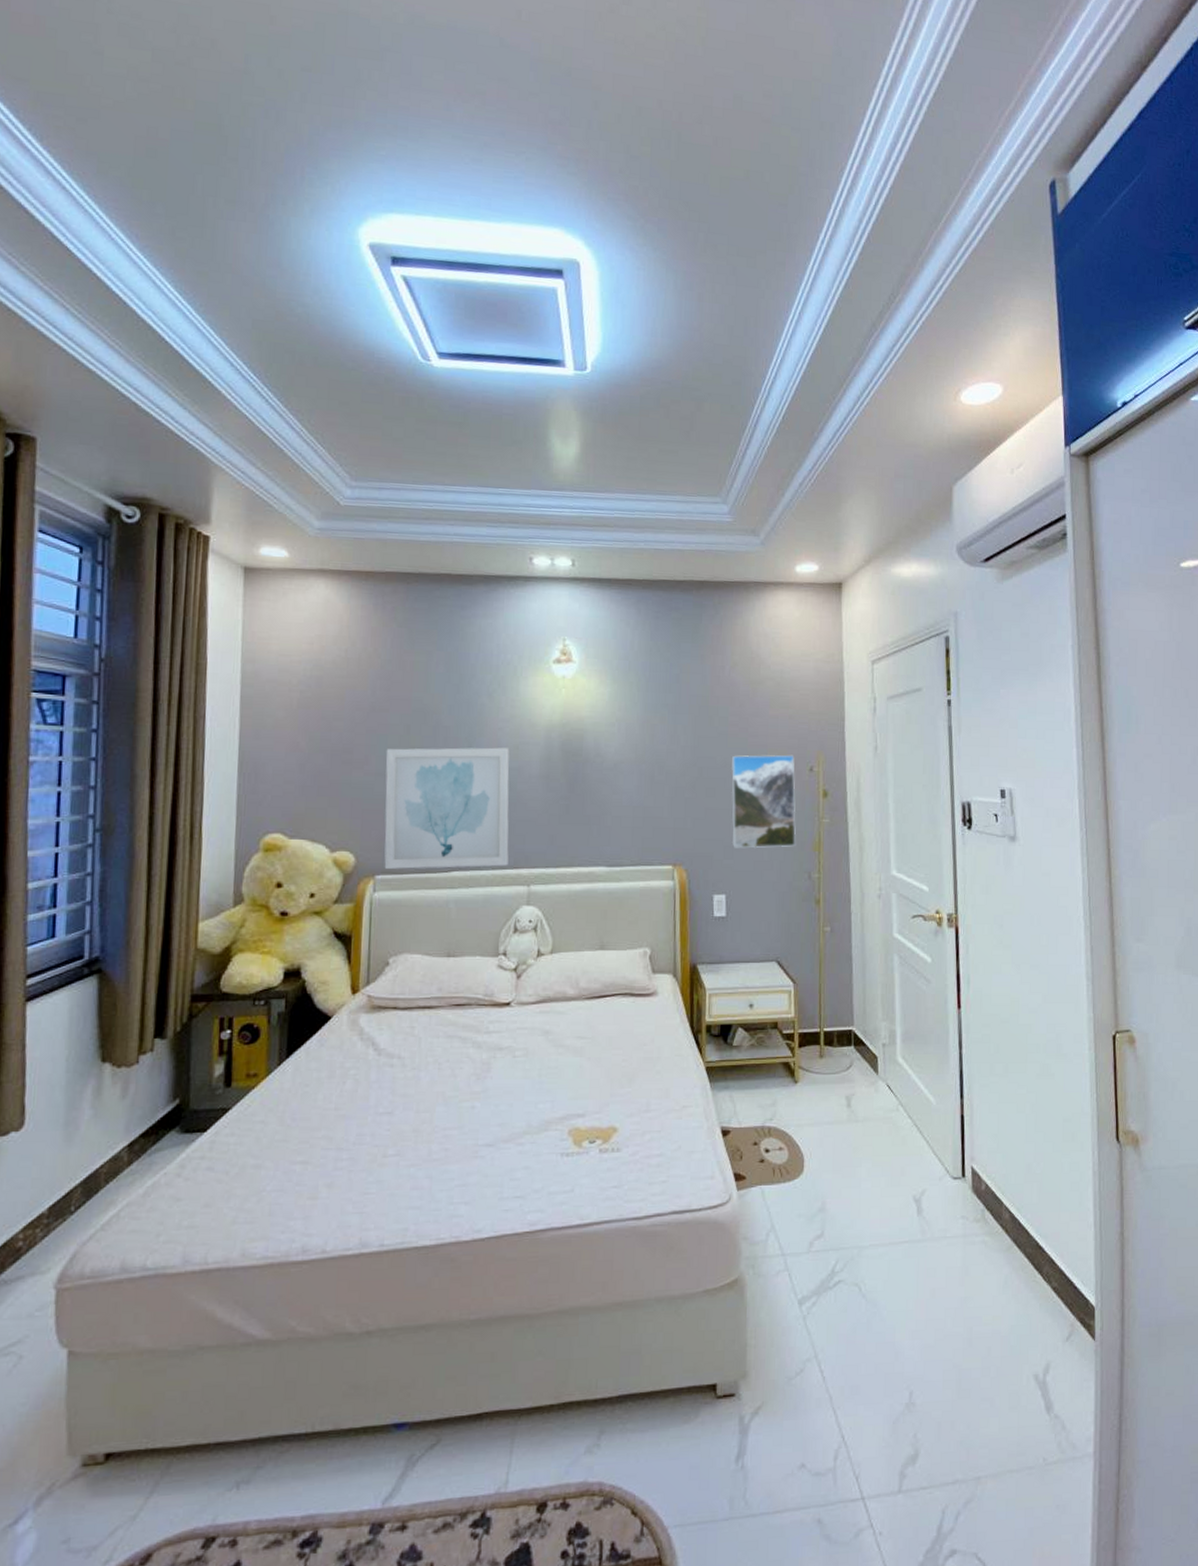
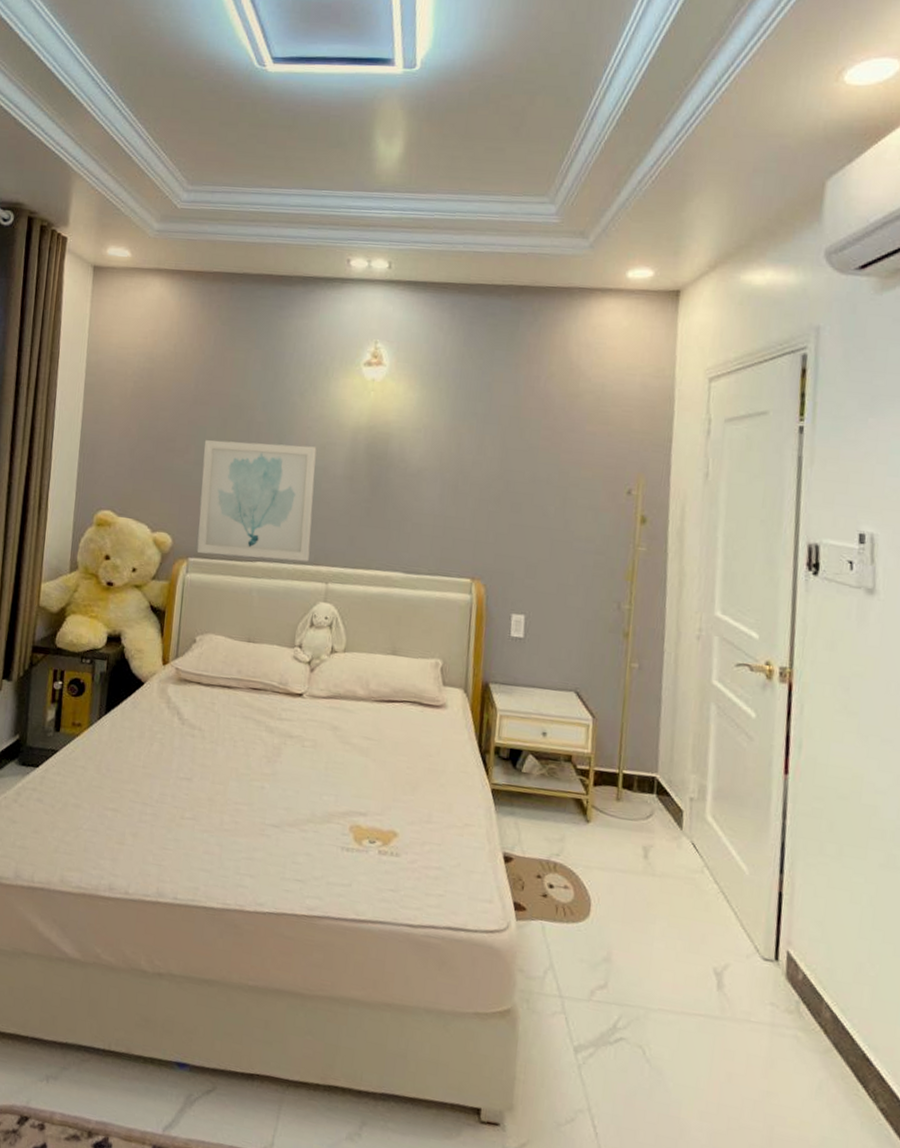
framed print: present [730,754,796,849] -> none [535,471,611,574]

